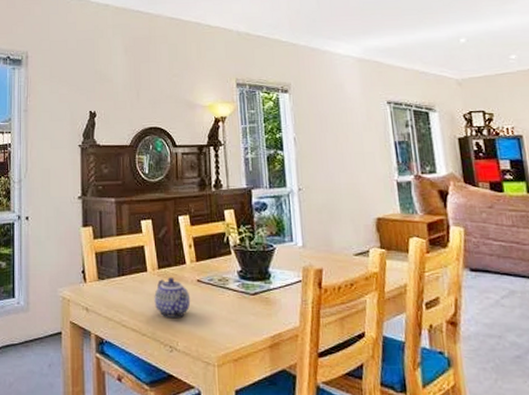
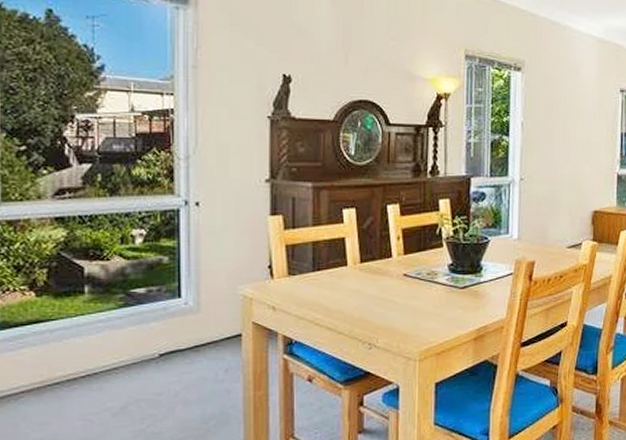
teapot: present [154,277,191,318] -> none [354,271,395,314]

